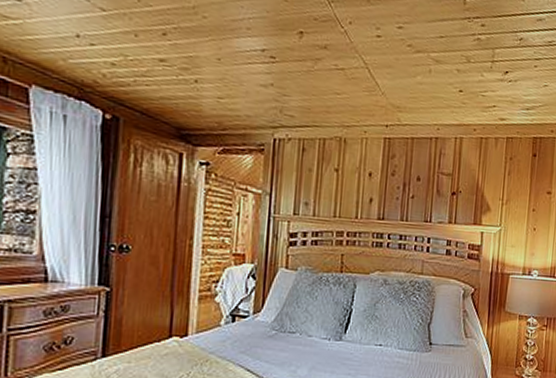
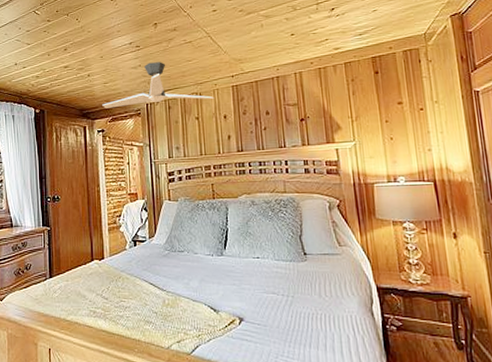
ceiling fan: none [211,83,362,149] -> present [102,62,215,109]

